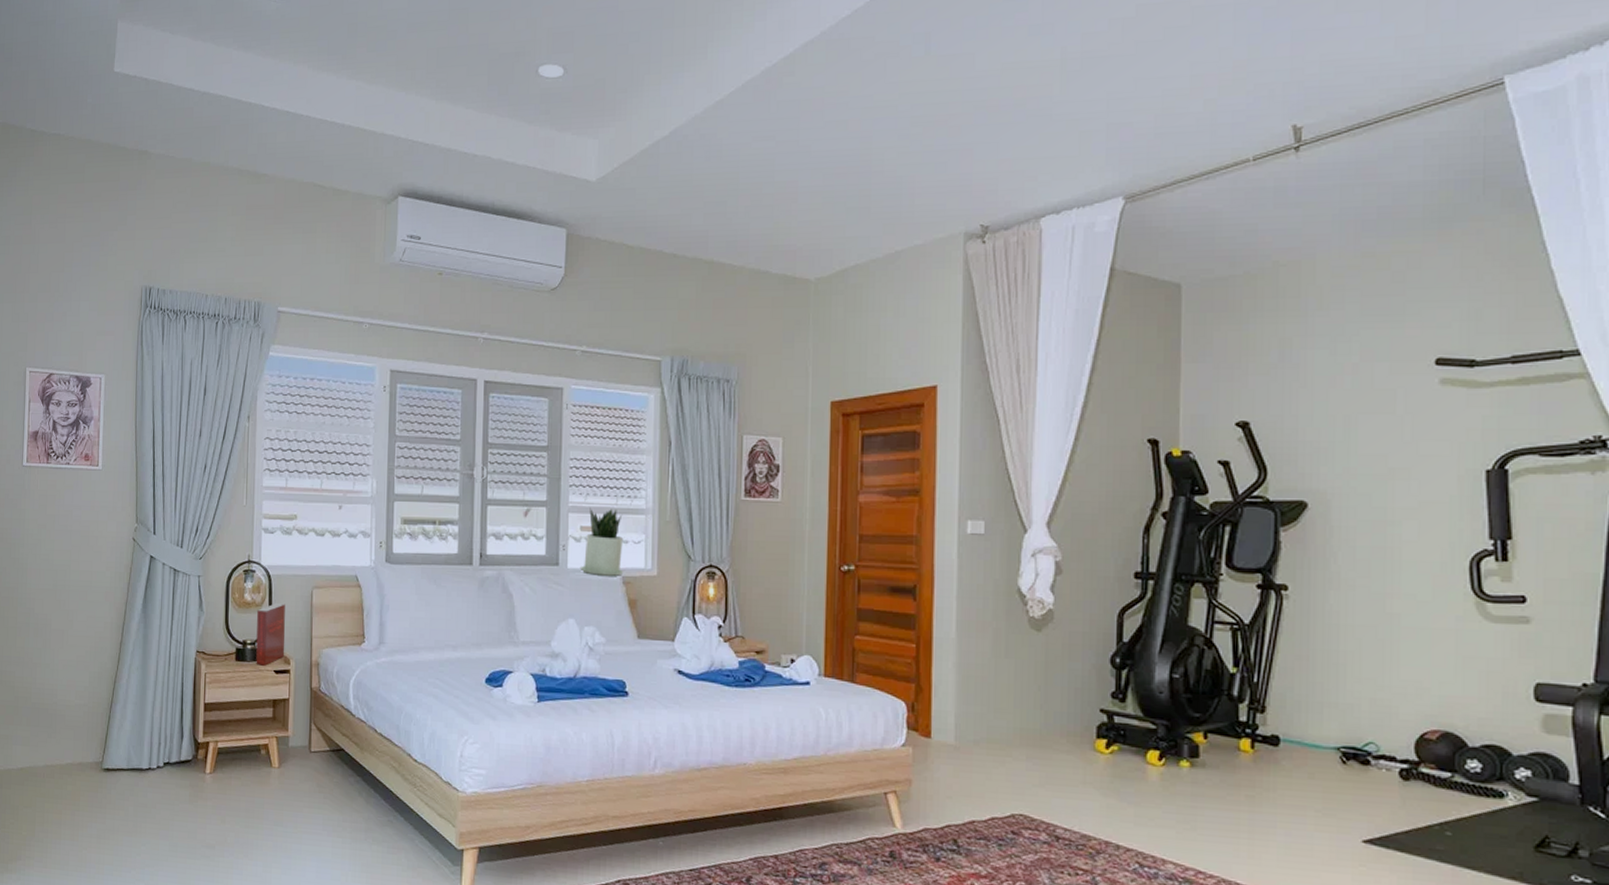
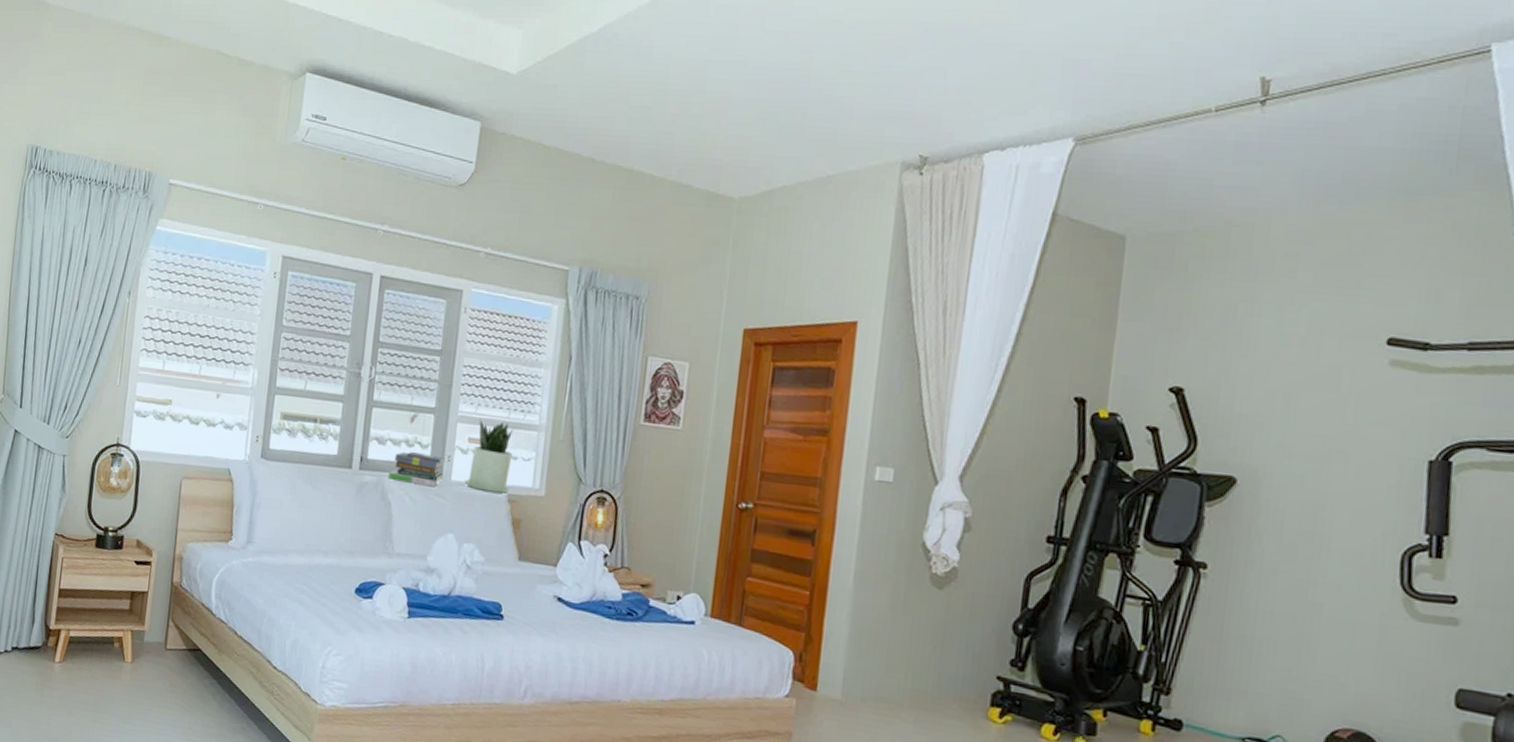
book: present [256,603,286,666] -> none [116,491,152,555]
books: none [508,543,560,576] -> present [388,451,445,487]

